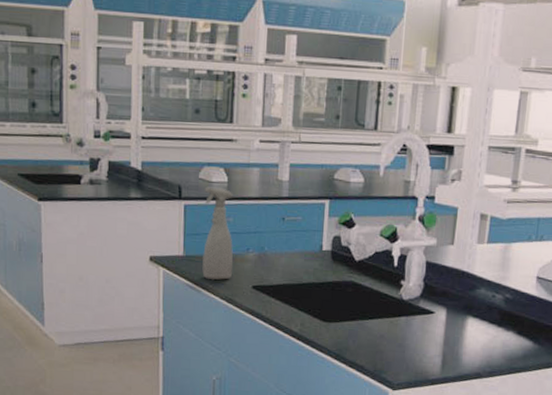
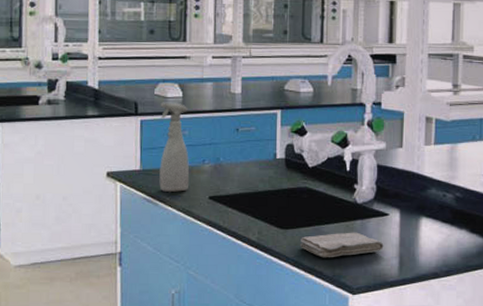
washcloth: none [343,328,428,353] -> present [300,232,384,258]

